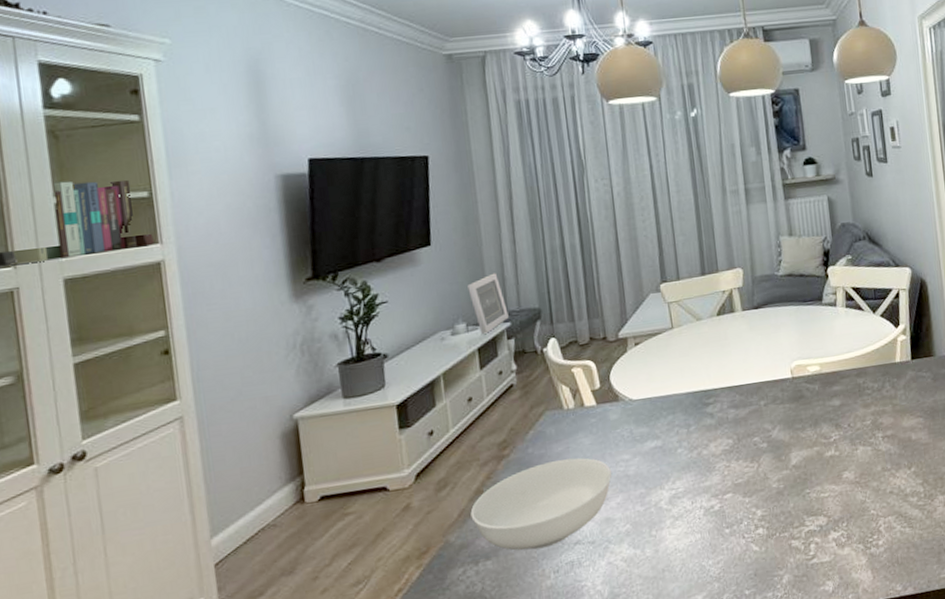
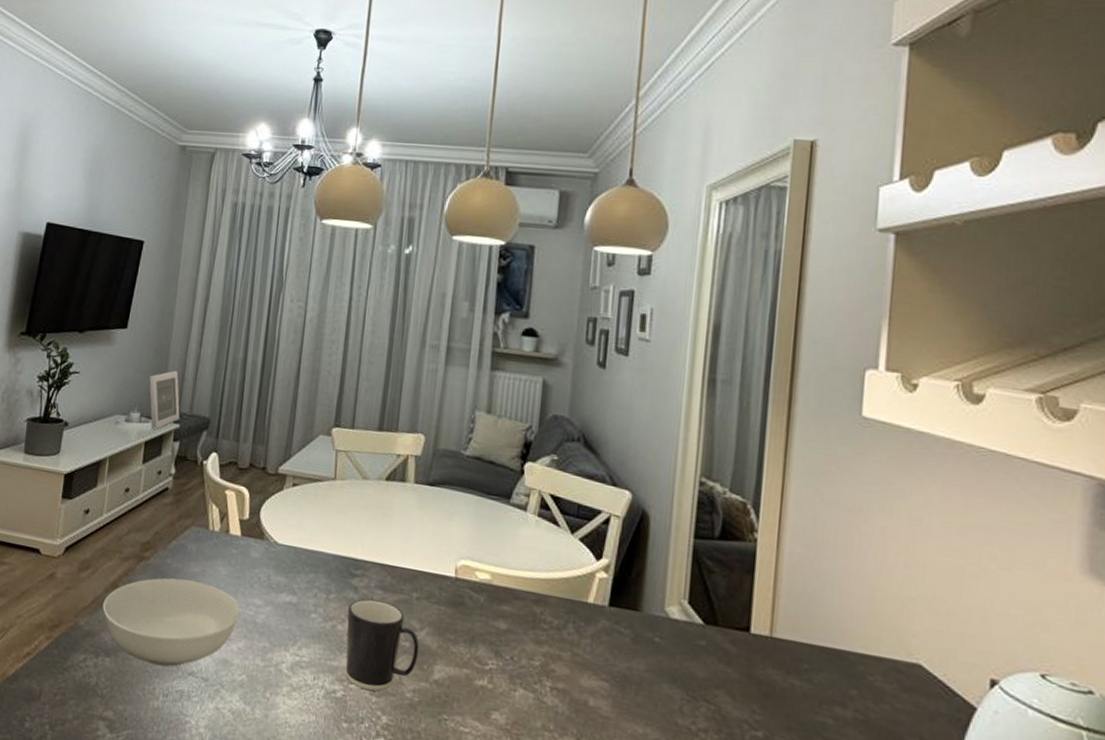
mug: none [709,416,776,496] -> present [345,598,420,691]

